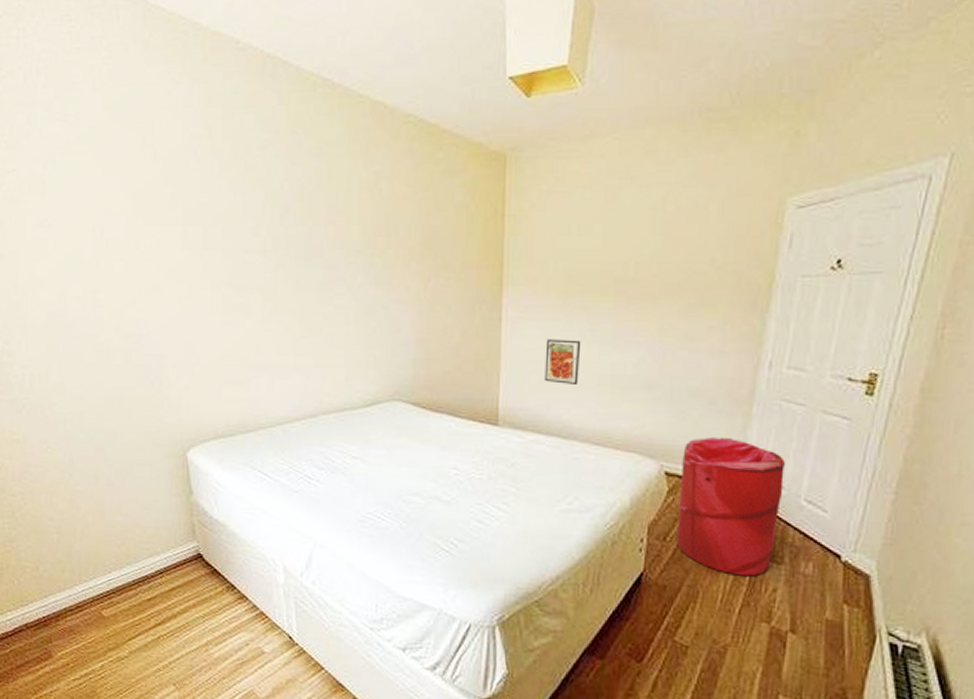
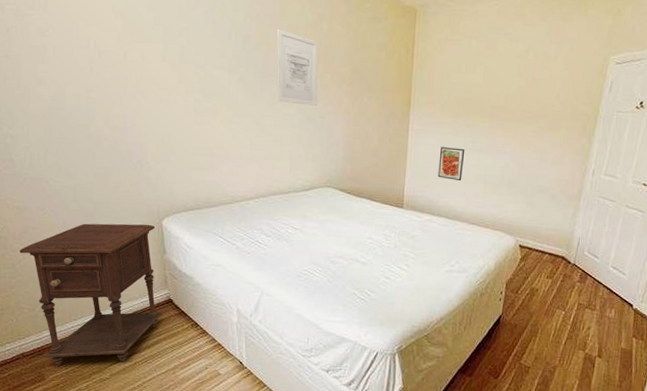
nightstand: none [20,457,190,640] -> present [19,223,162,366]
wall art: none [323,195,378,293] -> present [276,29,318,106]
laundry hamper: present [676,436,785,577] -> none [525,221,600,319]

